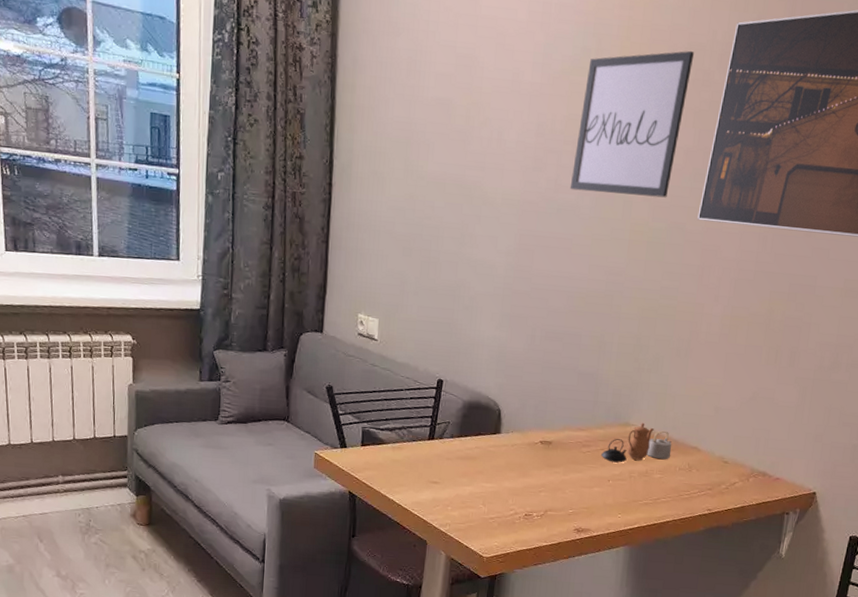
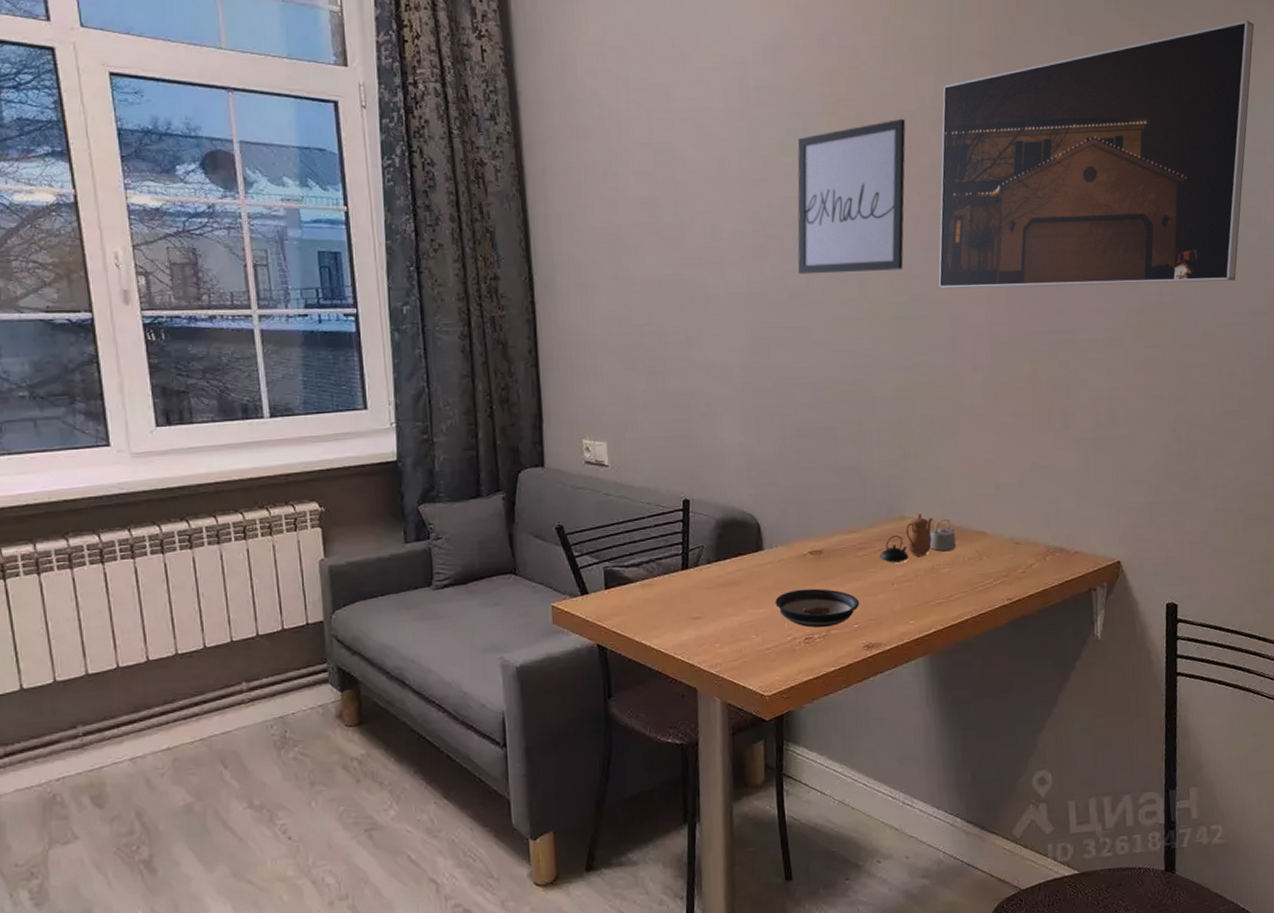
saucer: none [504,472,577,509] -> present [775,588,860,628]

